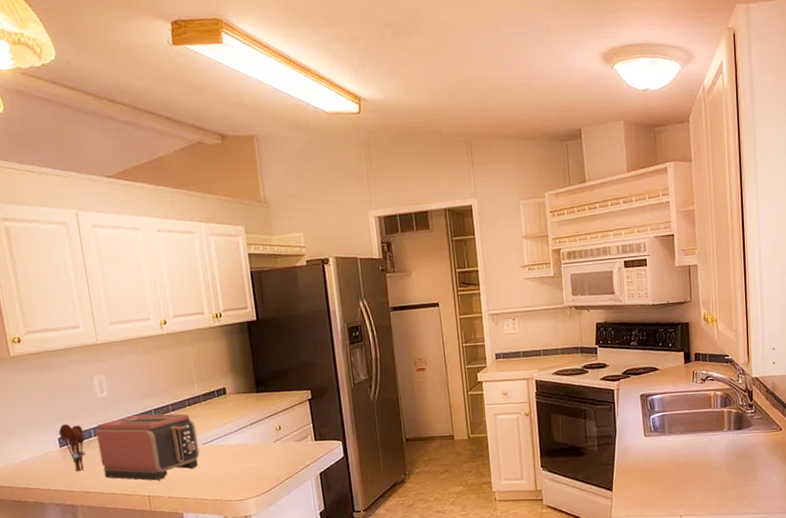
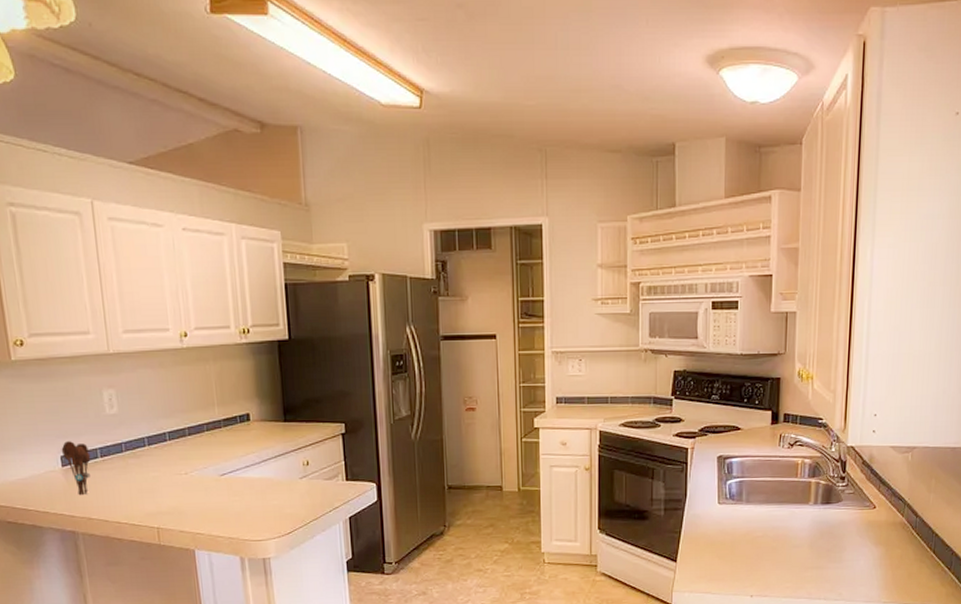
toaster: present [96,413,200,481] -> none [103,436,217,512]

